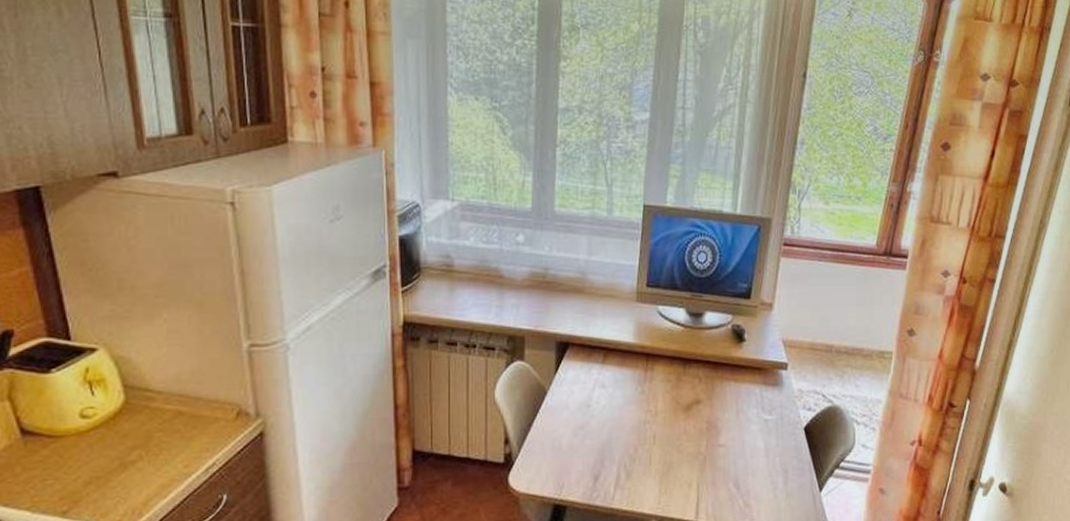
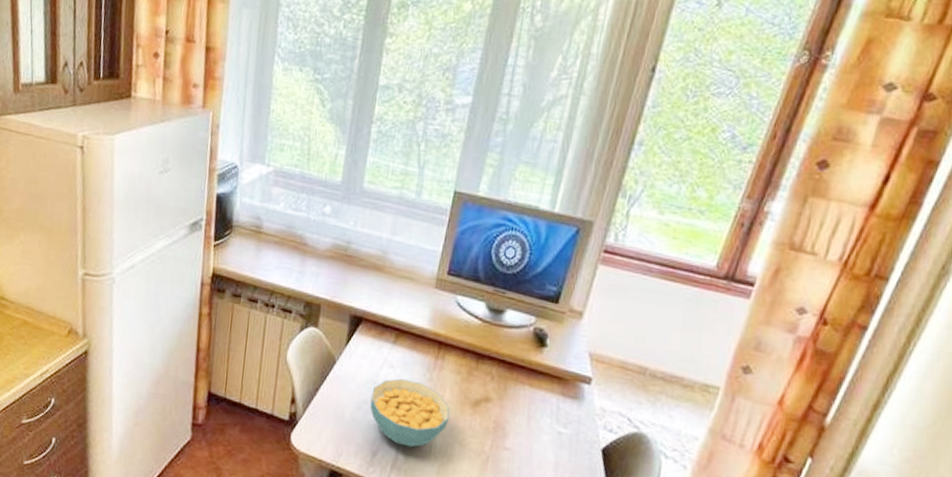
cereal bowl: none [586,397,665,464] -> present [370,378,450,448]

